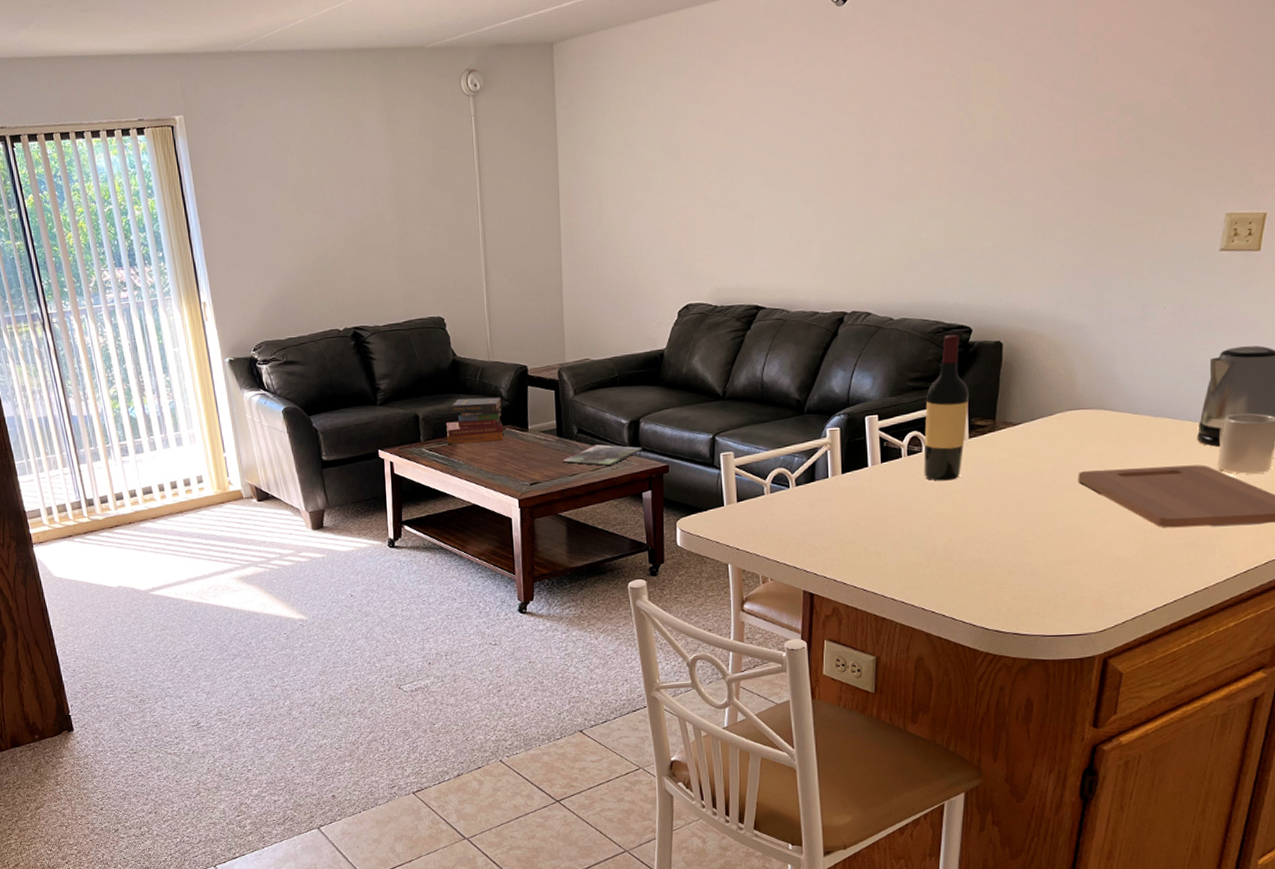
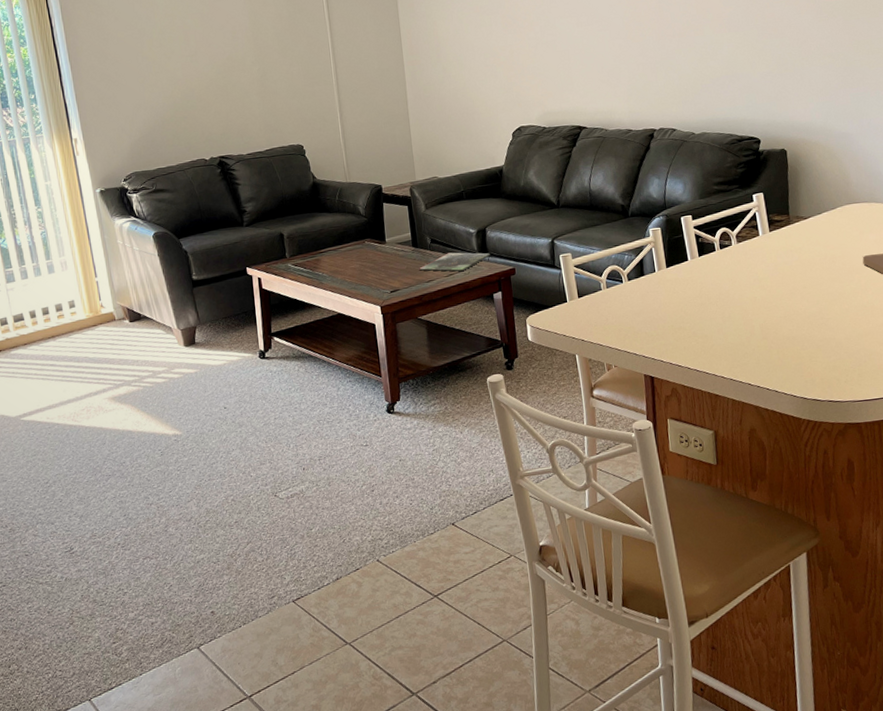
books: present [446,397,504,444] -> none [310,214,363,259]
wine bottle: present [923,335,970,481] -> none [730,145,767,270]

